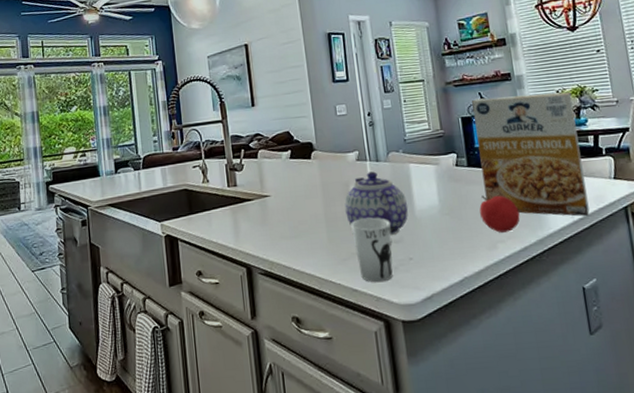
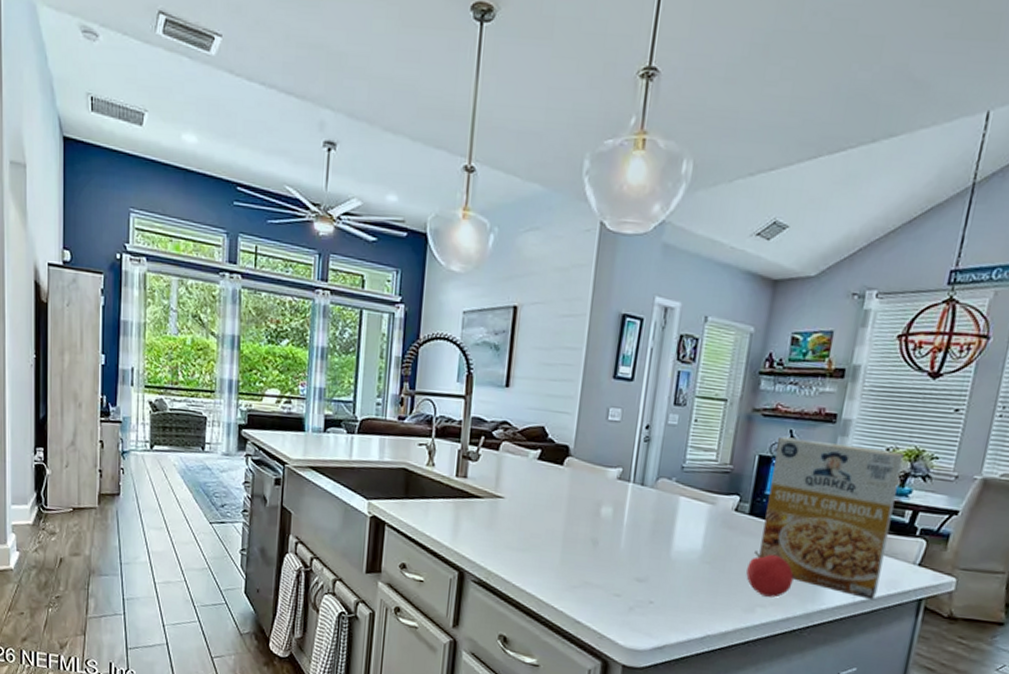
teapot: present [344,171,409,236] -> none [588,495,665,573]
cup: present [351,217,393,283] -> none [588,546,638,620]

